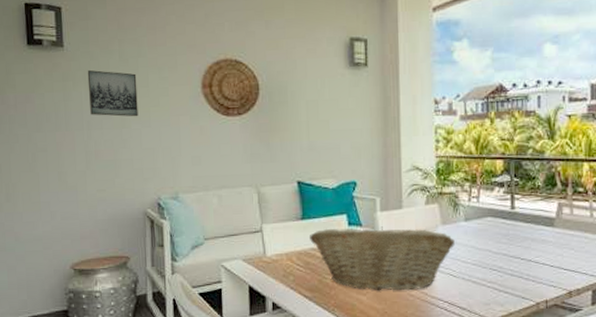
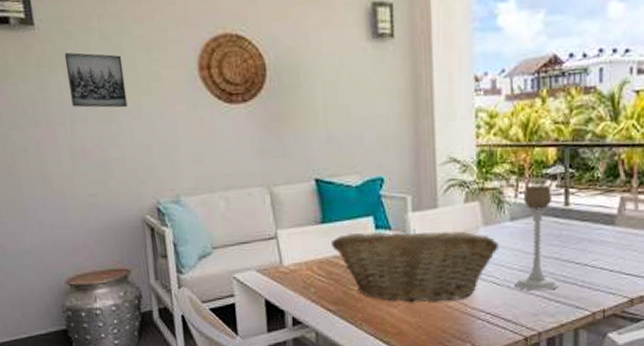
candle holder: none [469,191,507,283] -> present [514,184,559,291]

